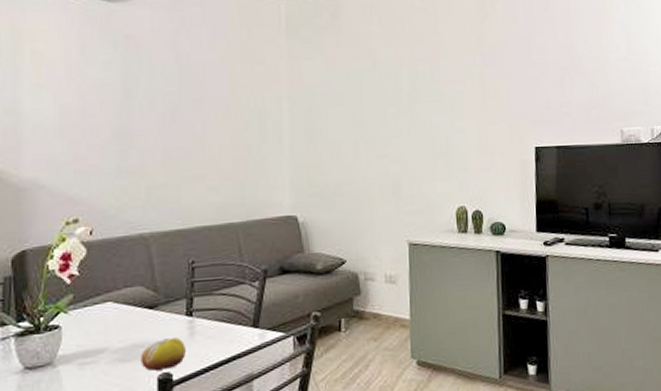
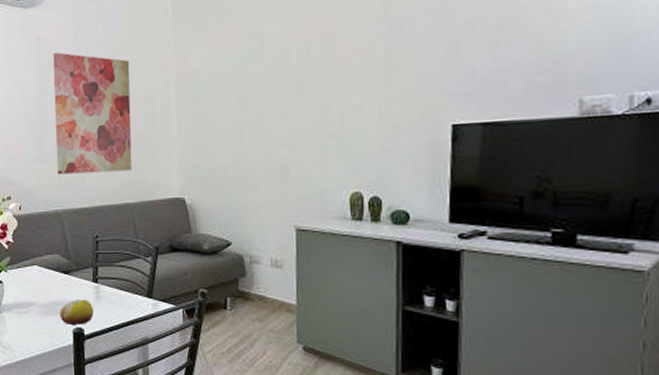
wall art: none [144,54,239,192] -> present [53,52,133,175]

